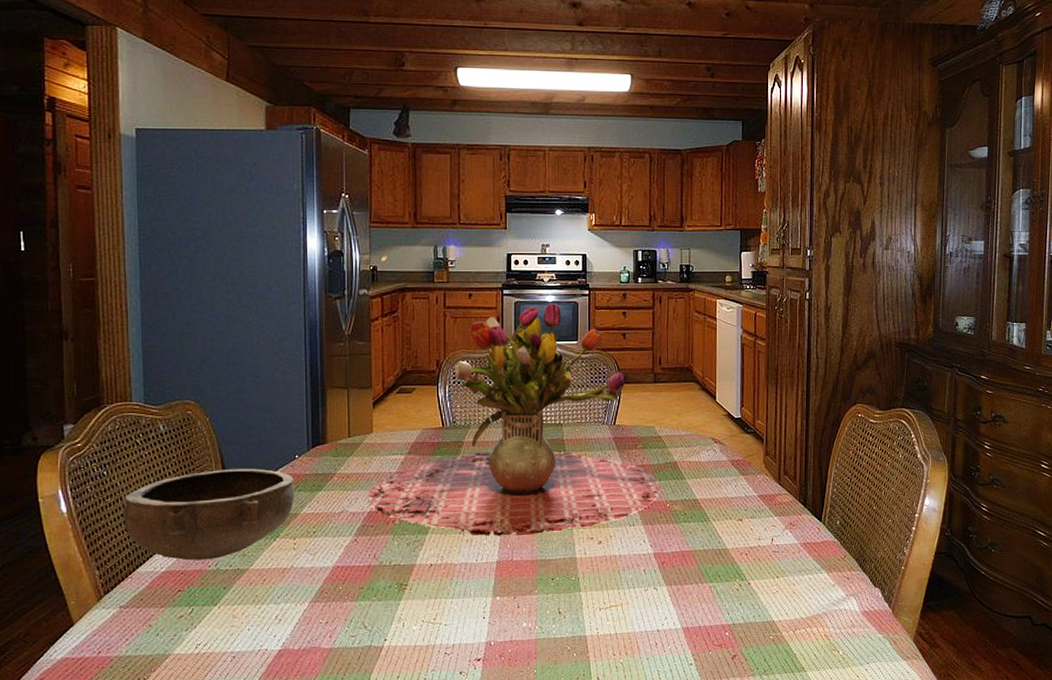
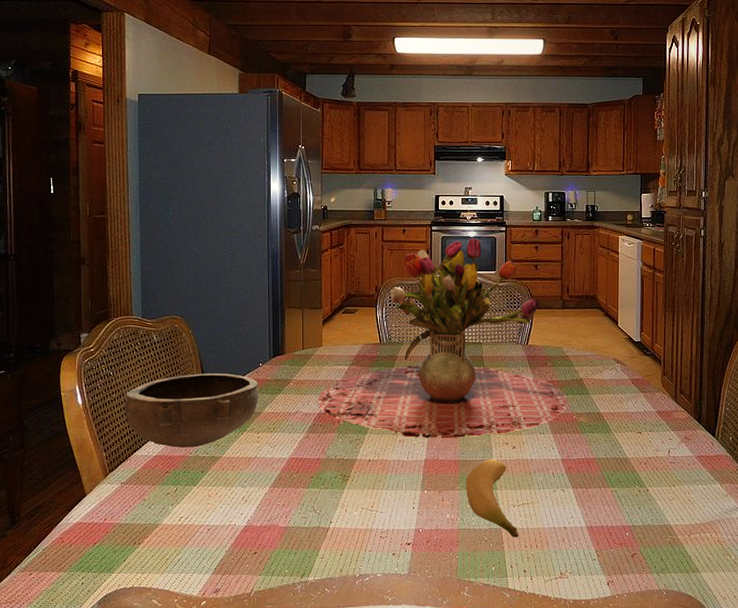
banana: none [545,557,606,645] -> present [466,459,519,538]

